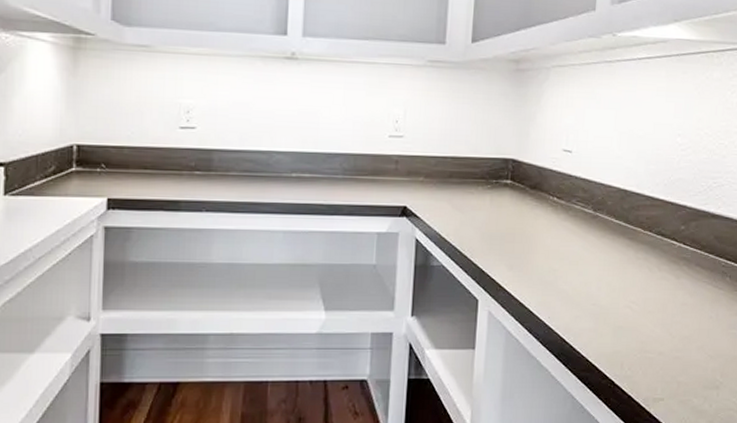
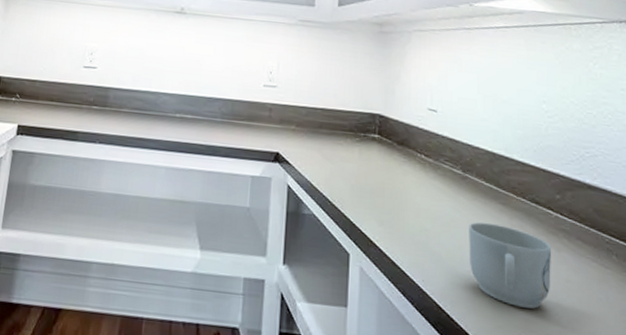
mug: none [594,258,672,332] -> present [469,222,552,309]

